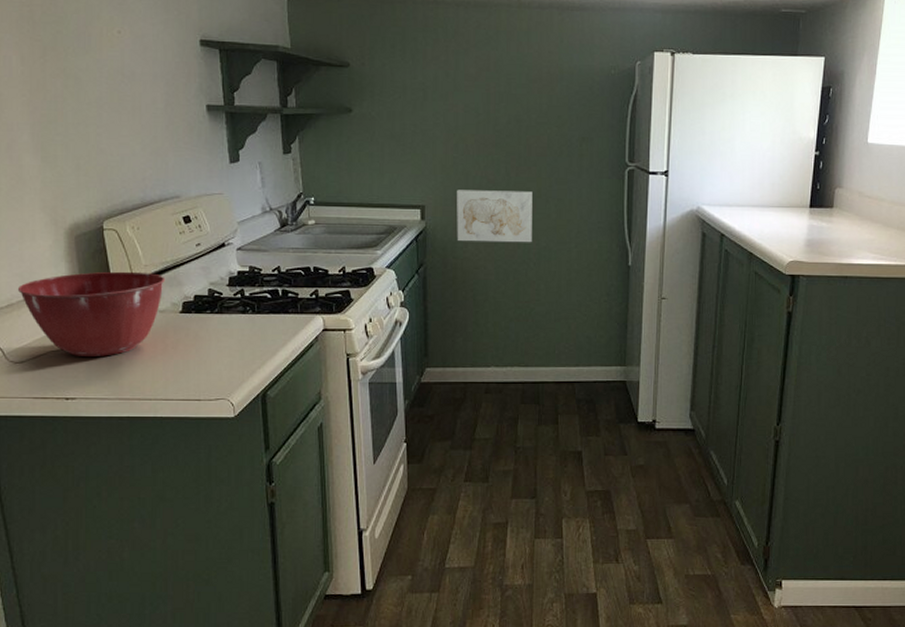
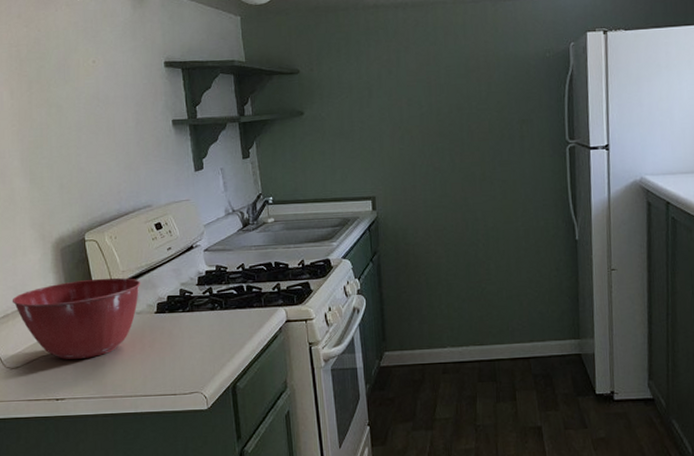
wall art: present [457,190,532,243] -> none [405,175,480,229]

